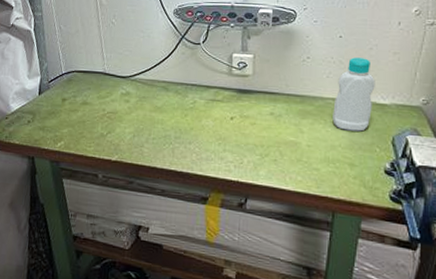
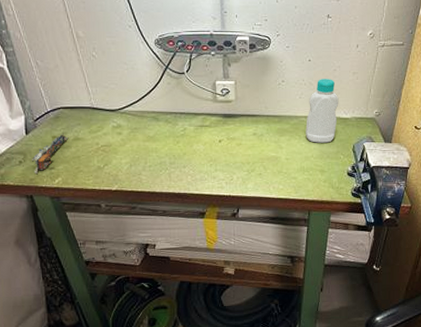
architectural model: none [39,96,78,135] -> present [31,133,69,174]

